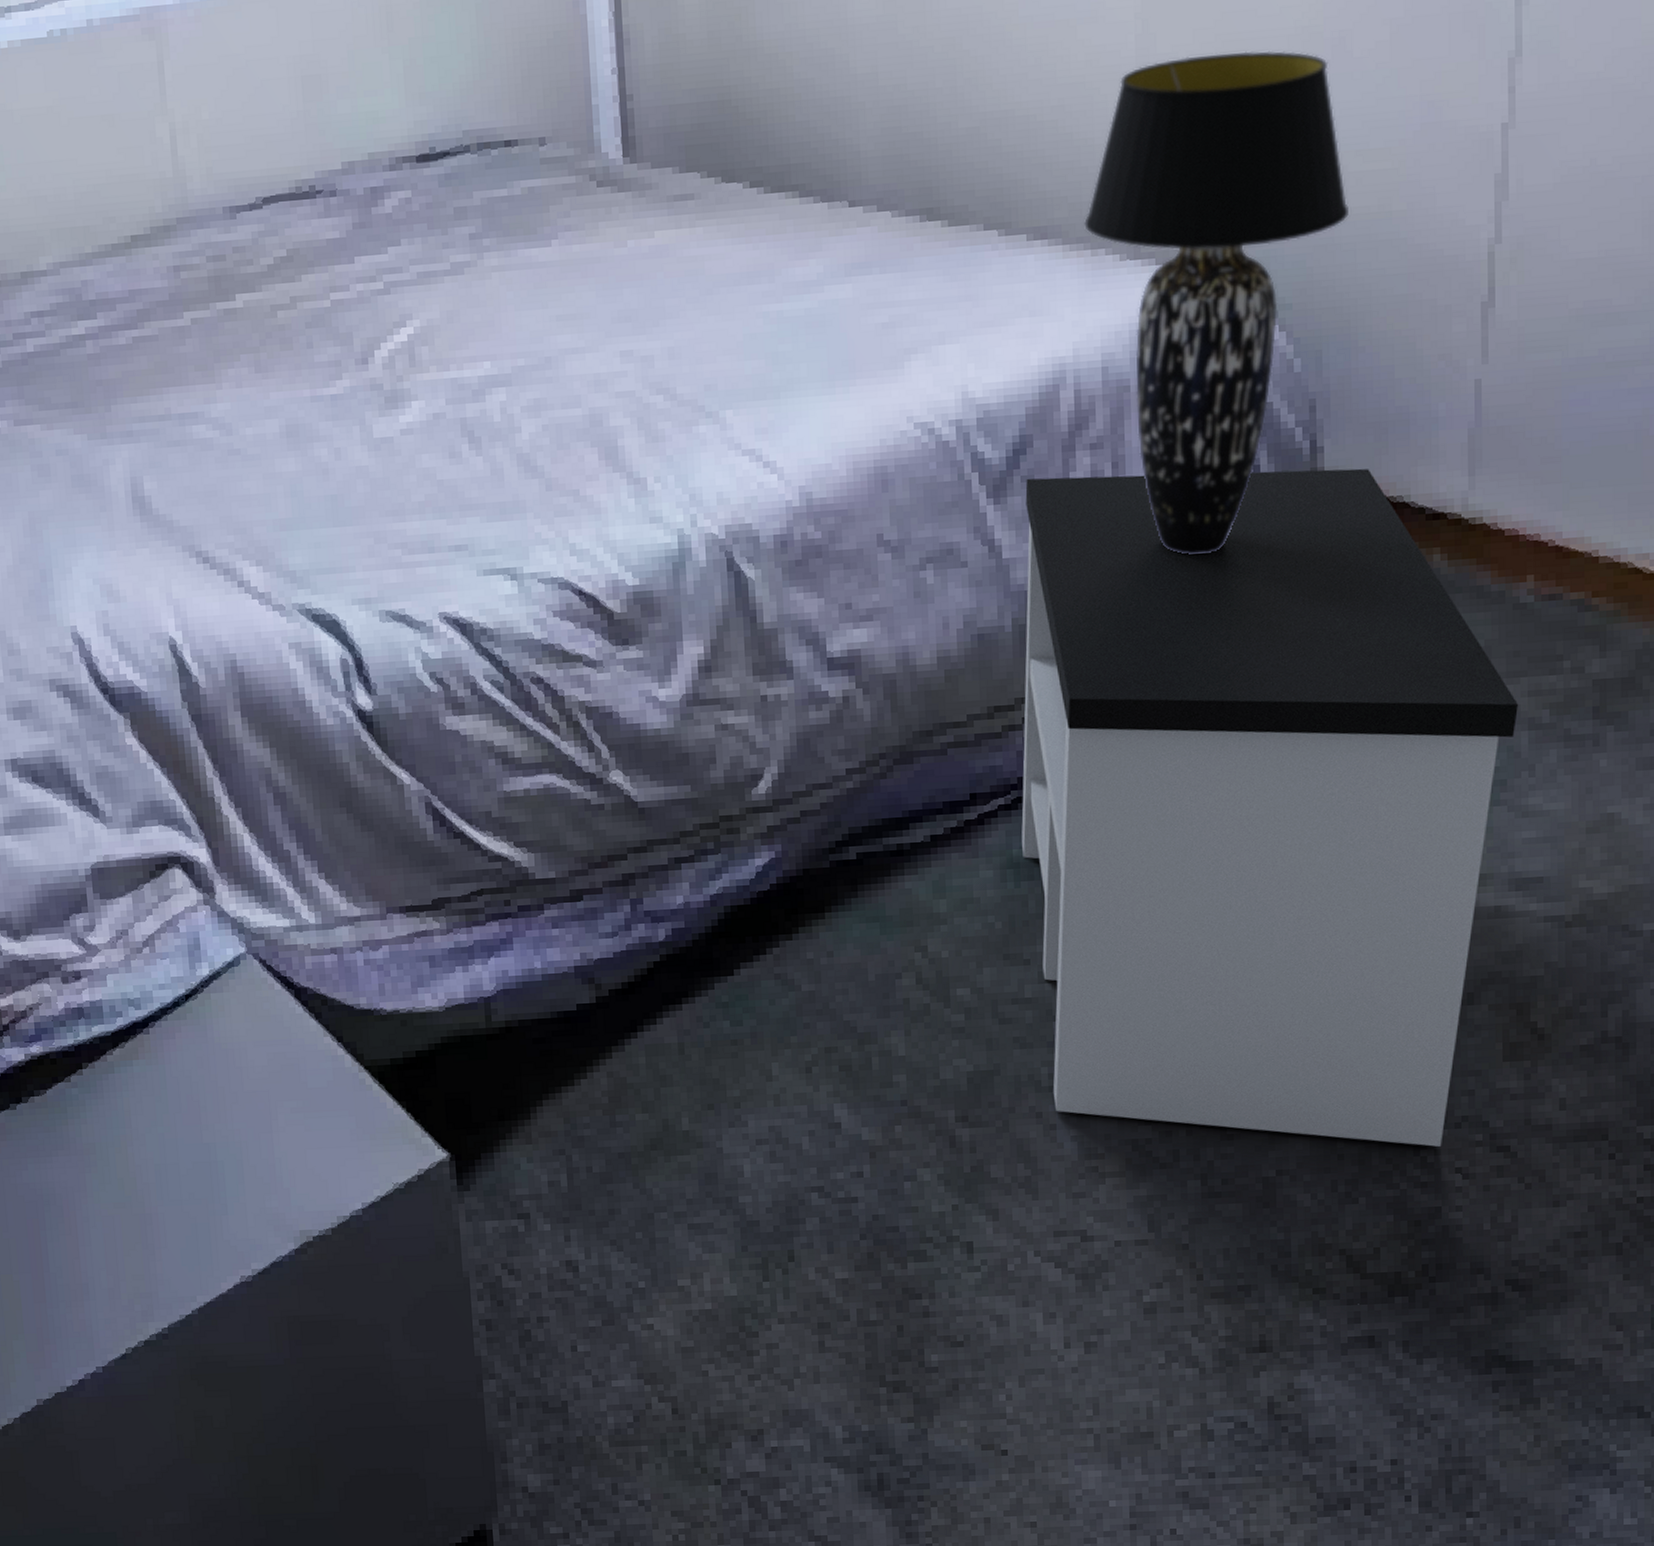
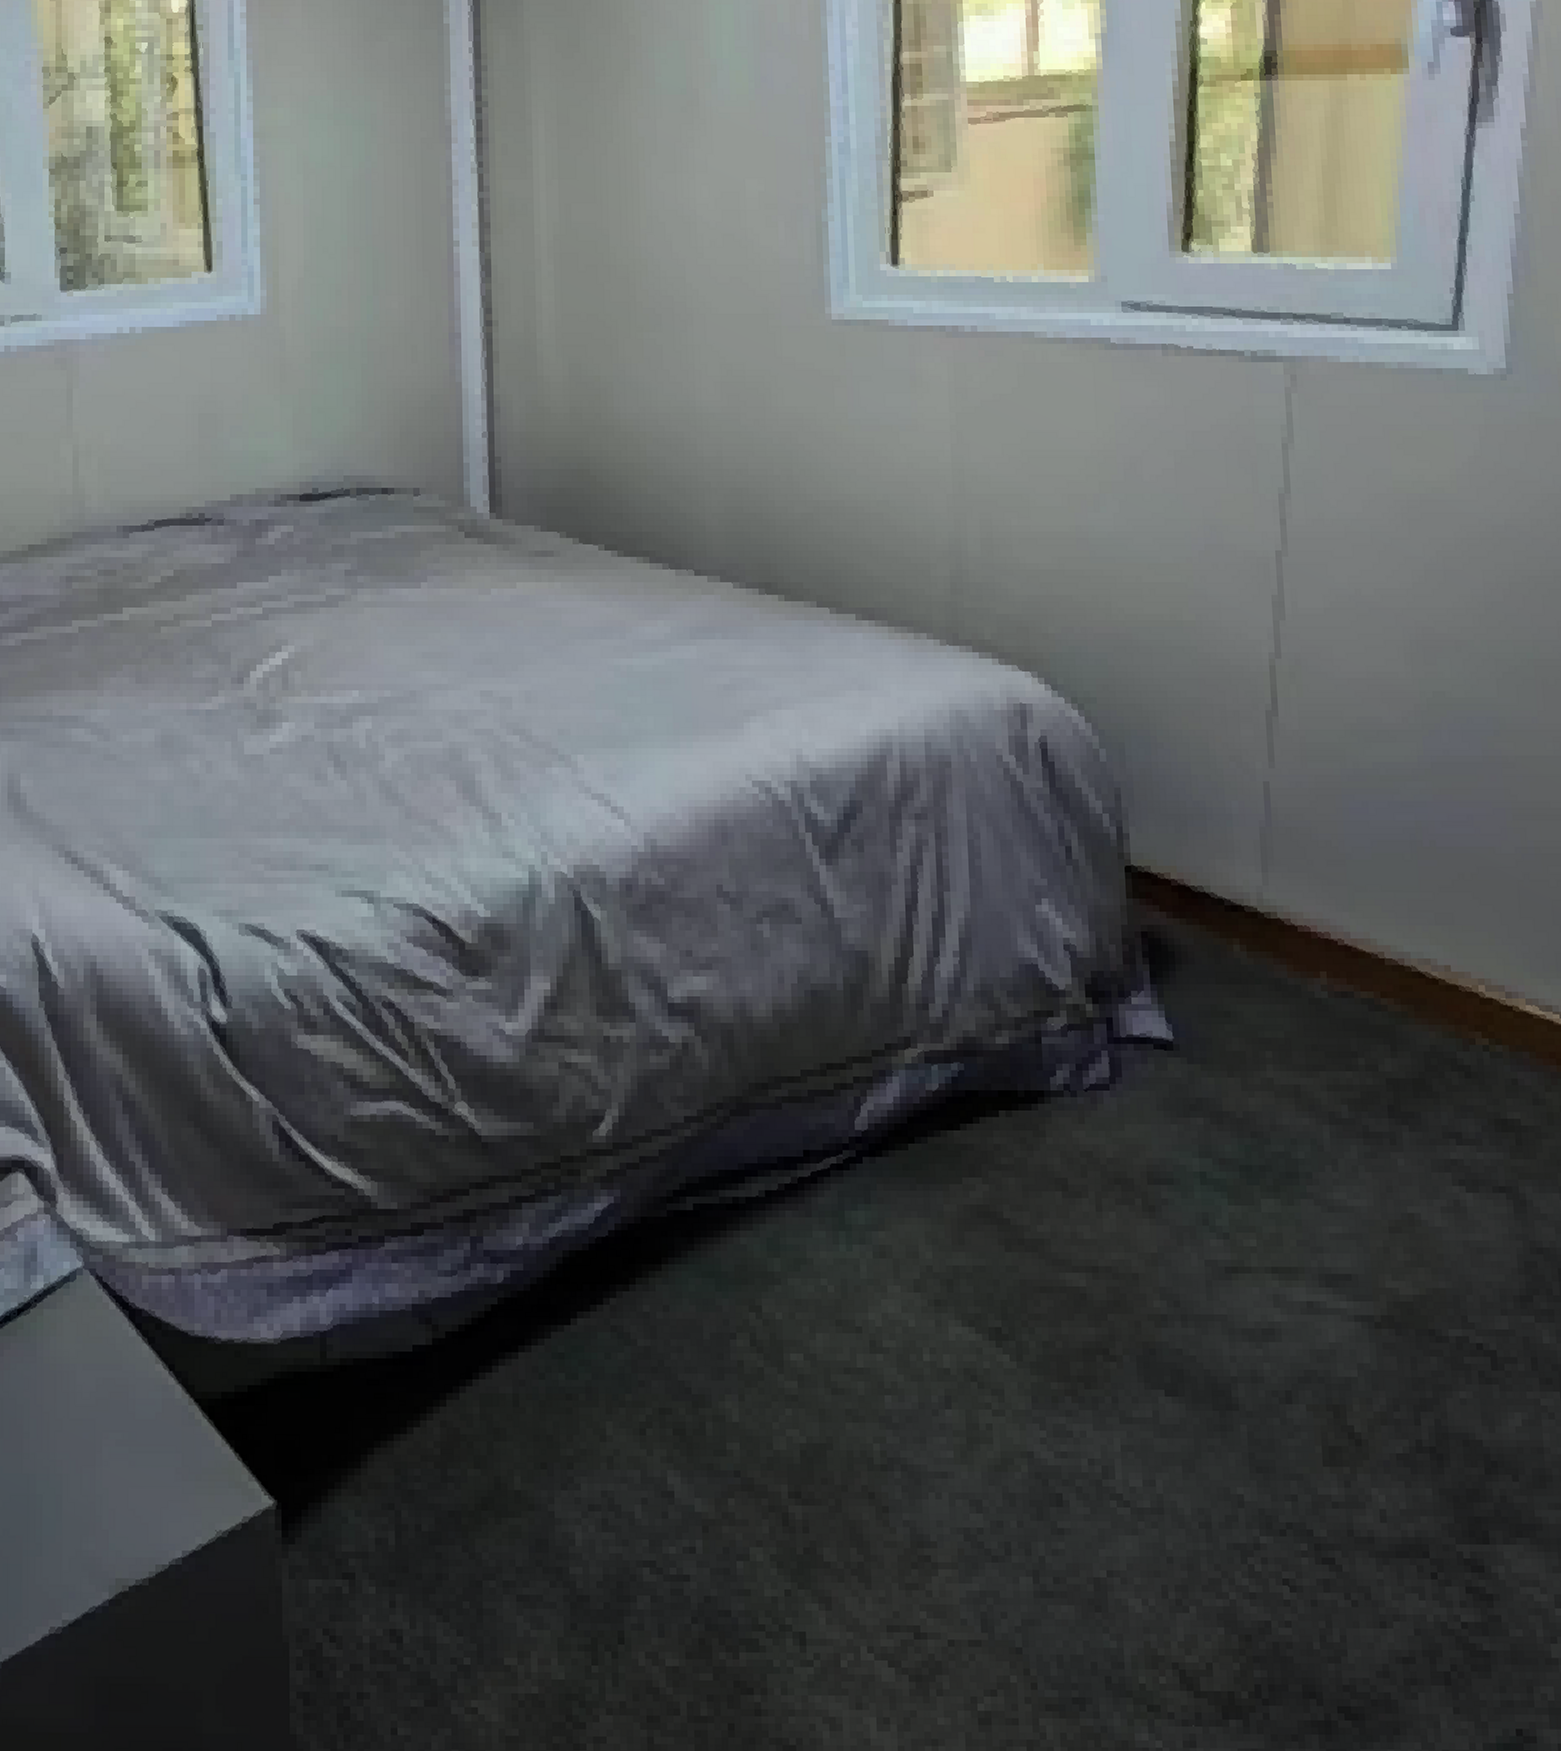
side table: present [1021,468,1518,1147] -> none [853,842,1319,1554]
table lamp: present [1084,50,1349,555] -> none [907,467,1144,929]

